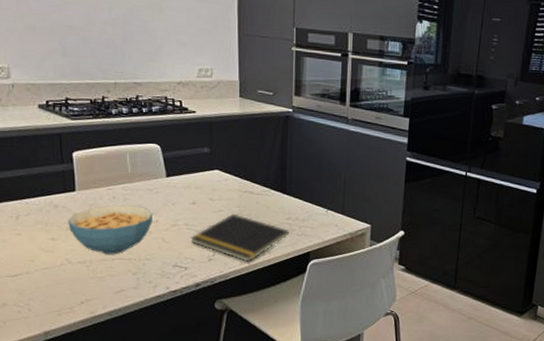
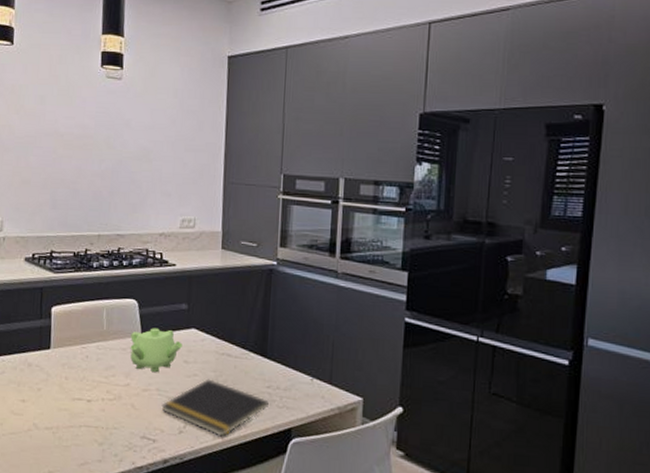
cereal bowl: present [68,205,154,255] -> none [39,365,125,421]
teapot: none [156,170,207,210] -> present [130,328,182,373]

